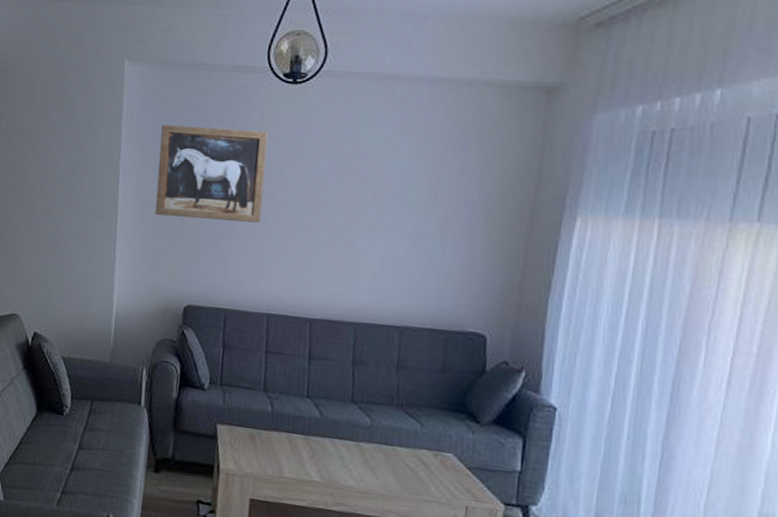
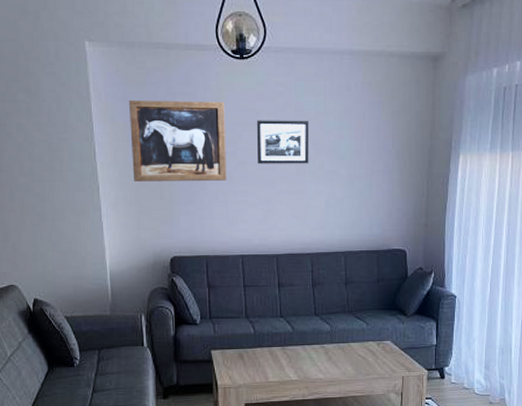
picture frame: none [300,155,369,212] -> present [257,120,309,164]

